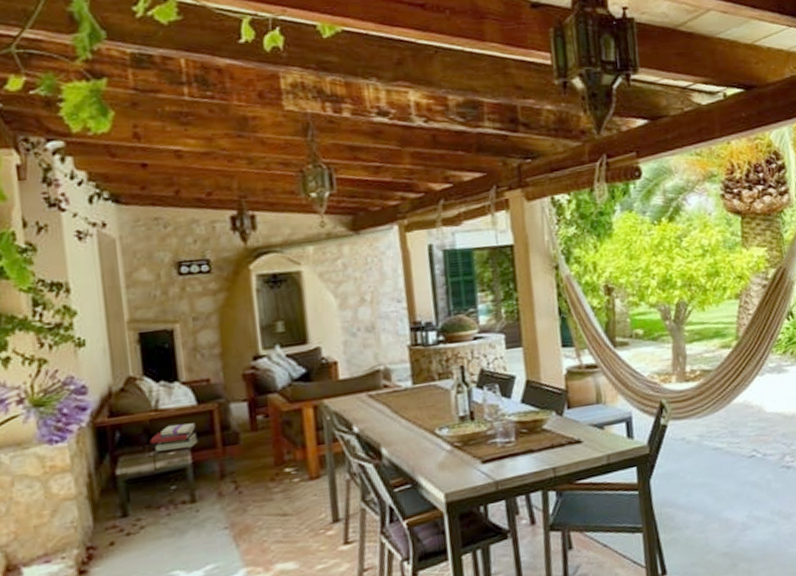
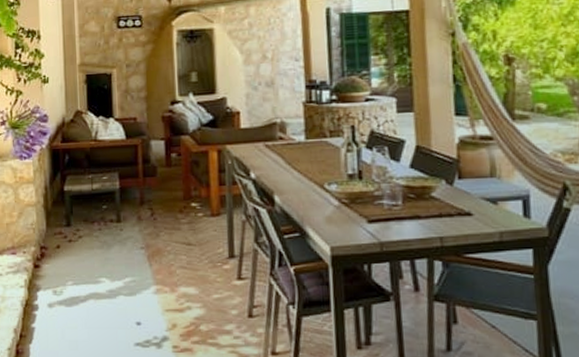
books: present [149,423,199,452] -> none [89,153,126,176]

